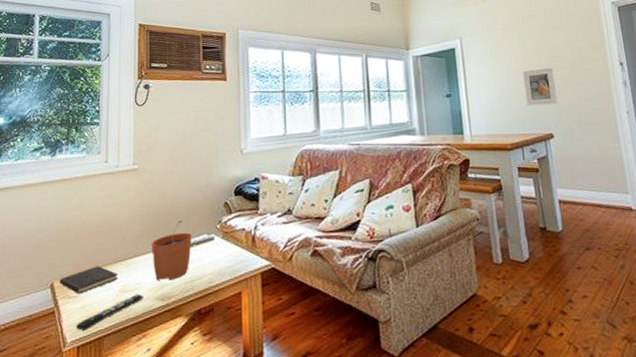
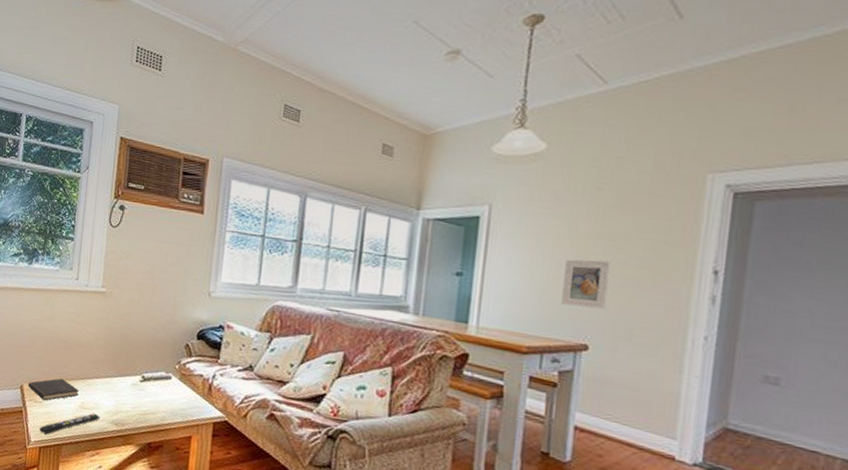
plant pot: present [151,220,192,281] -> none [111,352,150,409]

